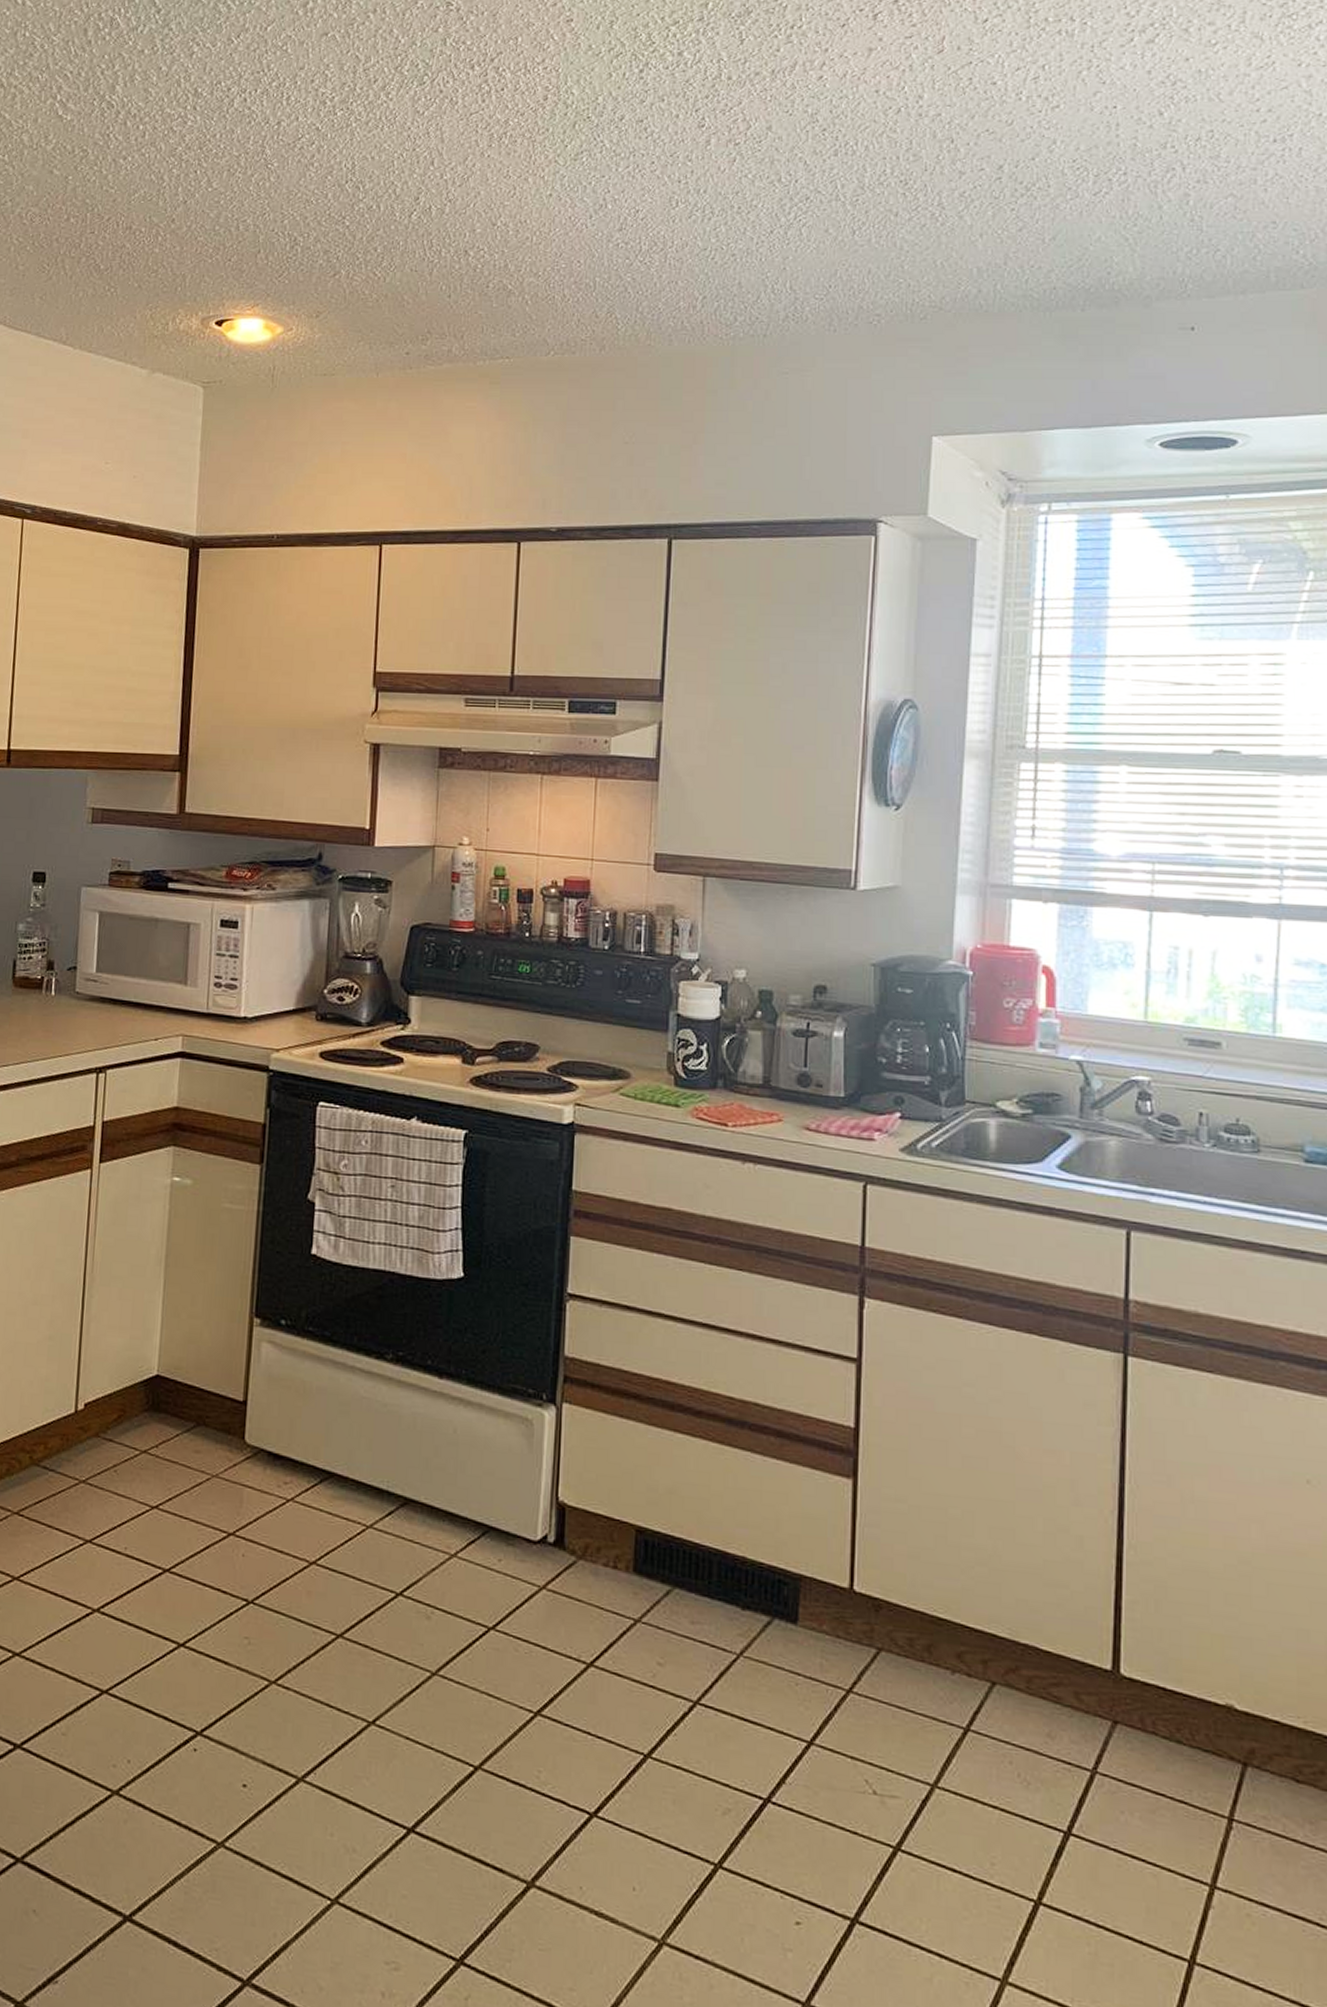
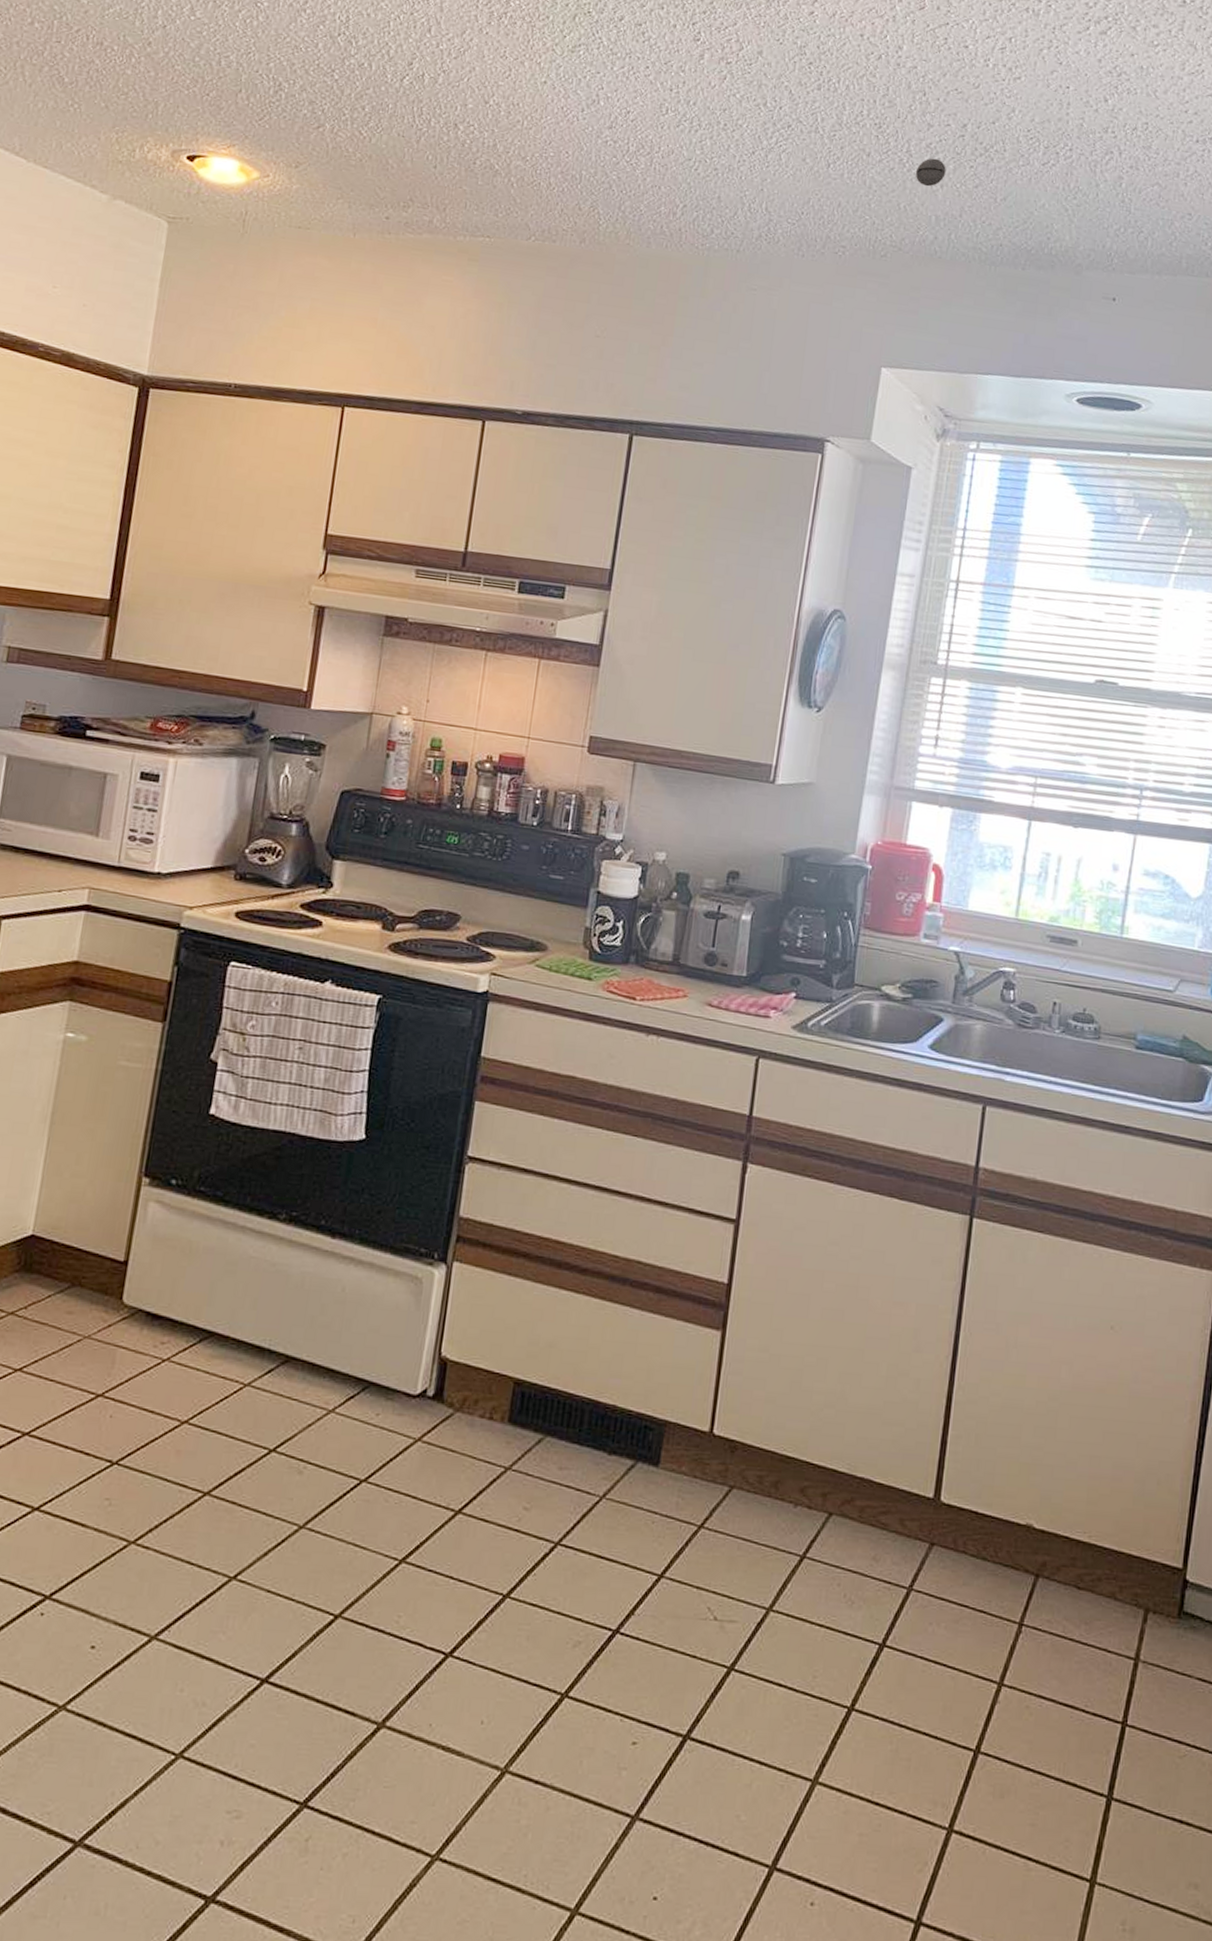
smoke detector: none [951,207,984,238] -> present [916,158,946,187]

